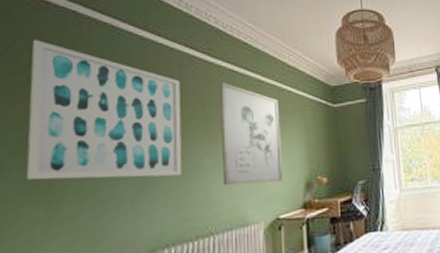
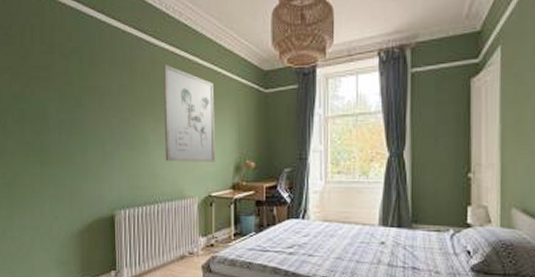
wall art: present [26,39,182,180] -> none [23,23,134,150]

